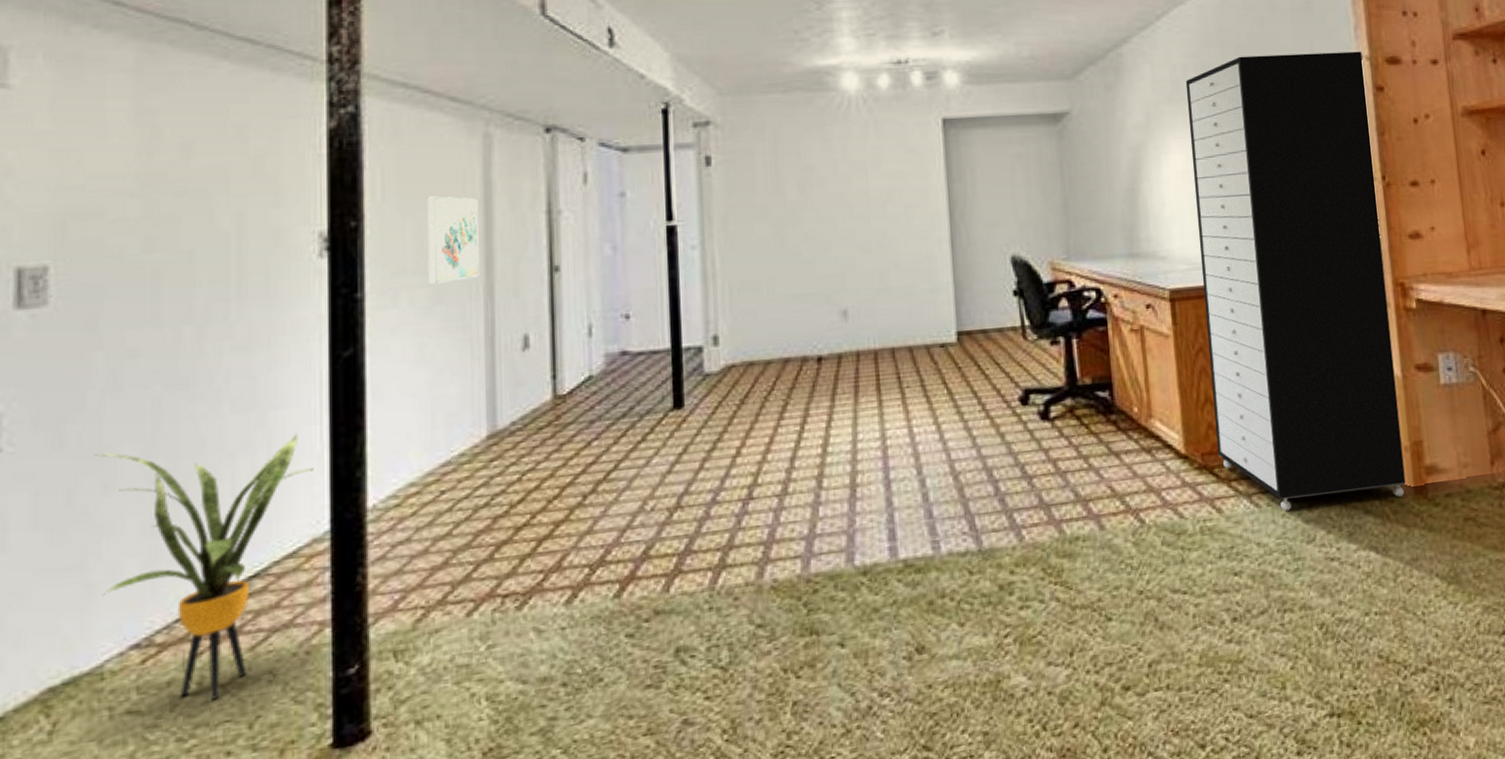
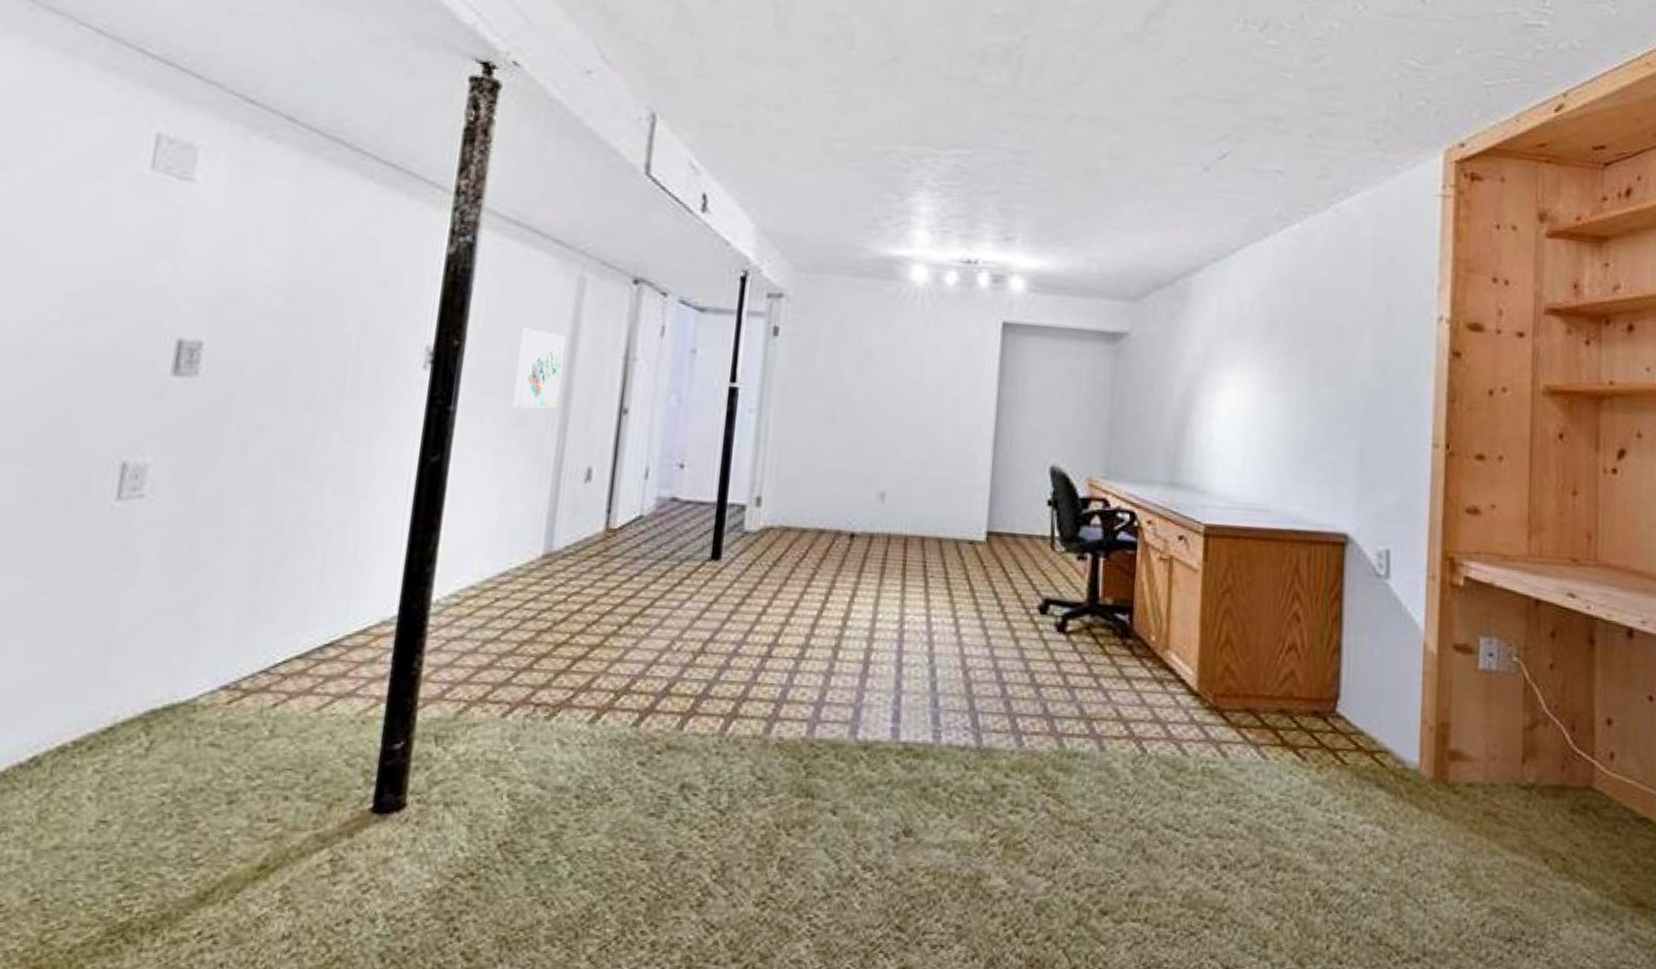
house plant: present [94,433,314,700] -> none [205,513,392,748]
storage cabinet: present [1185,51,1406,512] -> none [1230,301,1443,777]

